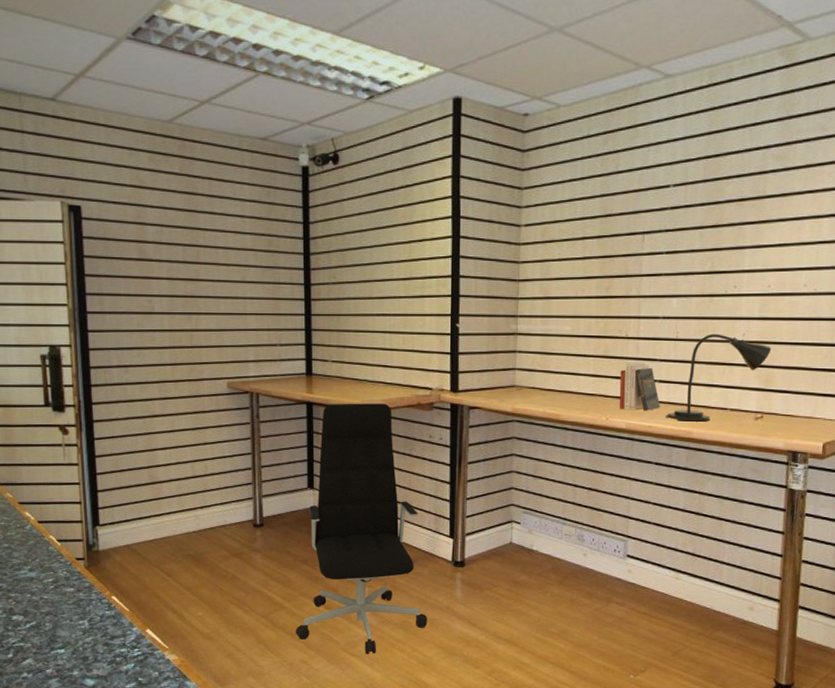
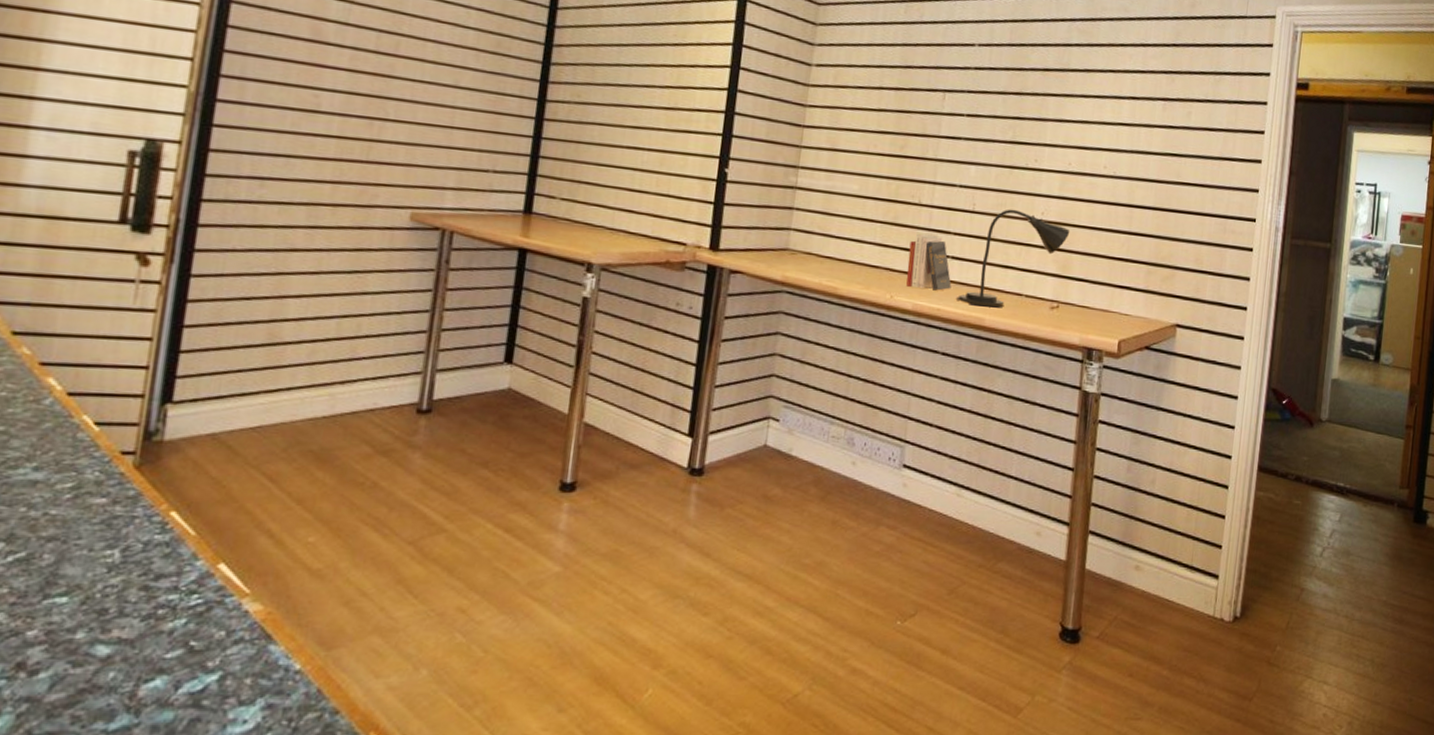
office chair: present [296,403,428,655] -> none [456,253,651,599]

